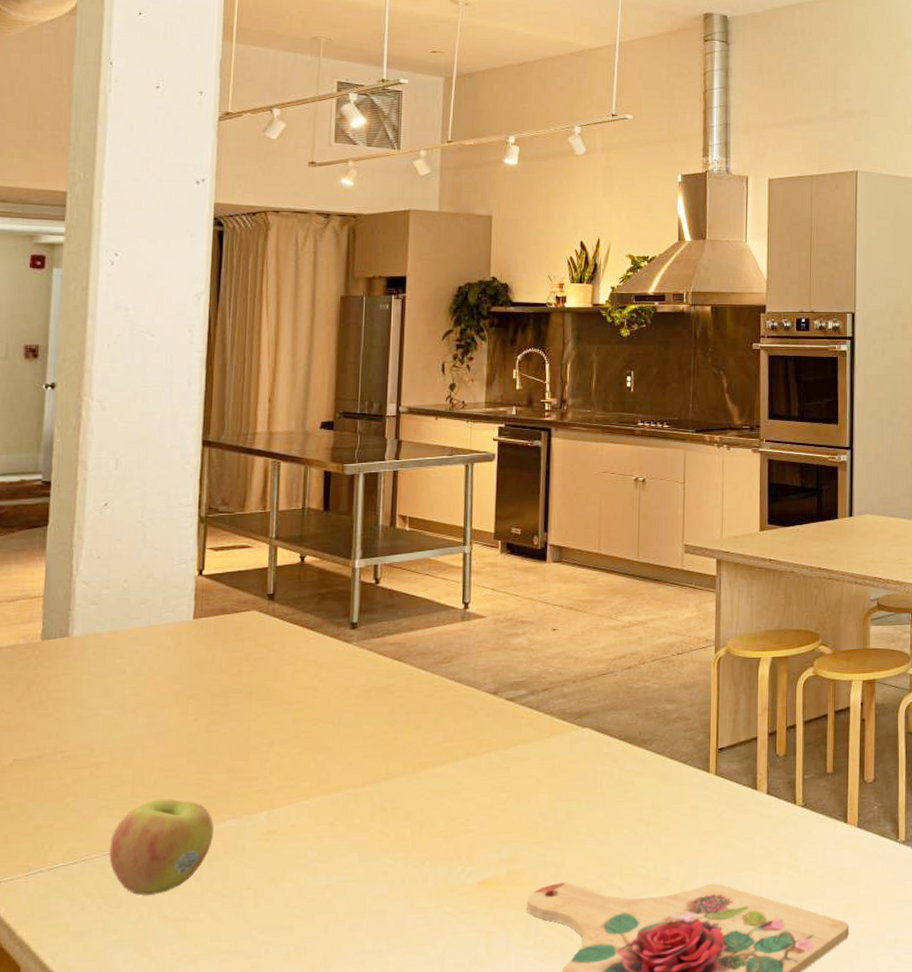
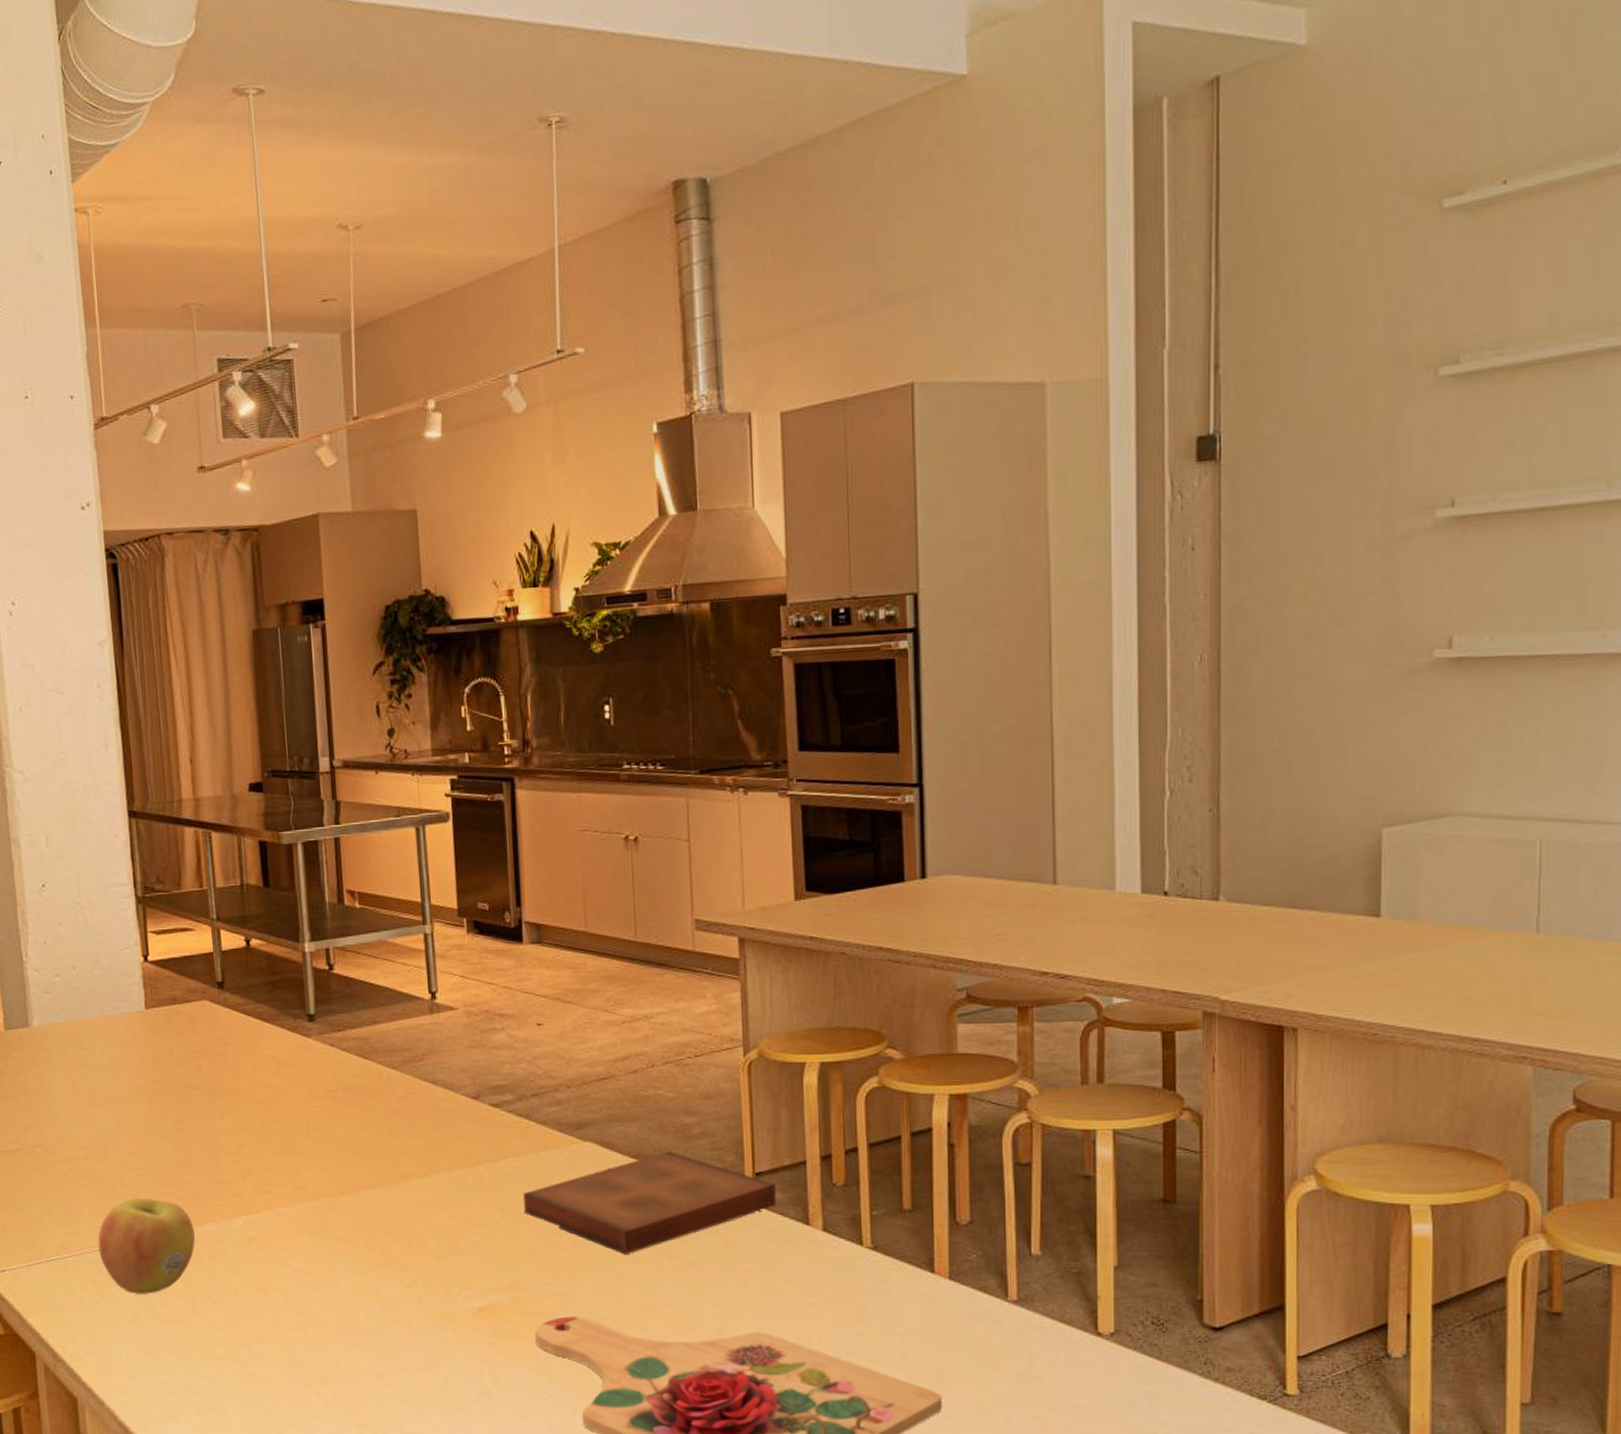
book: none [527,733,733,824] -> present [522,1151,776,1254]

